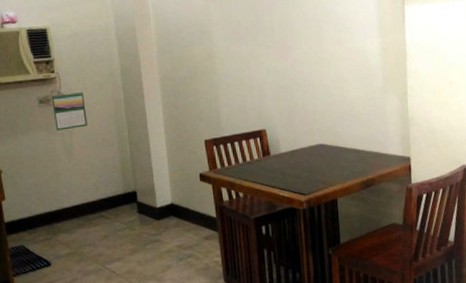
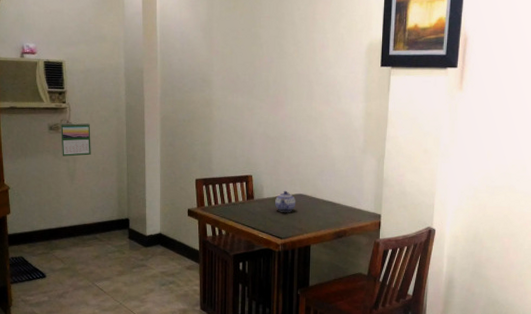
teapot: none [294,142,316,166] -> present [275,190,295,212]

